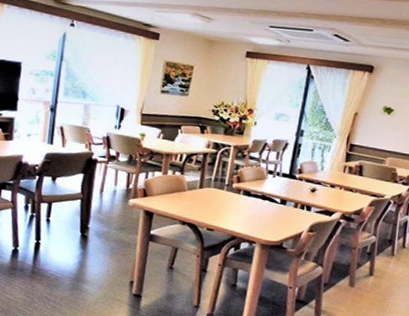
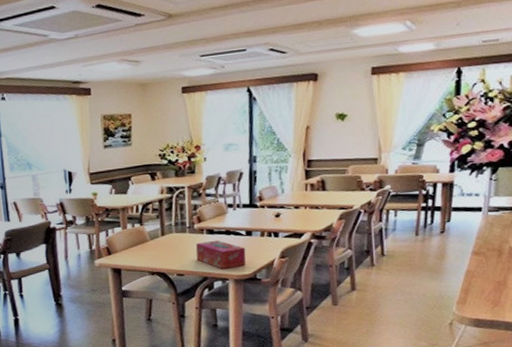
tissue box: none [228,201,278,233] -> present [195,240,246,269]

